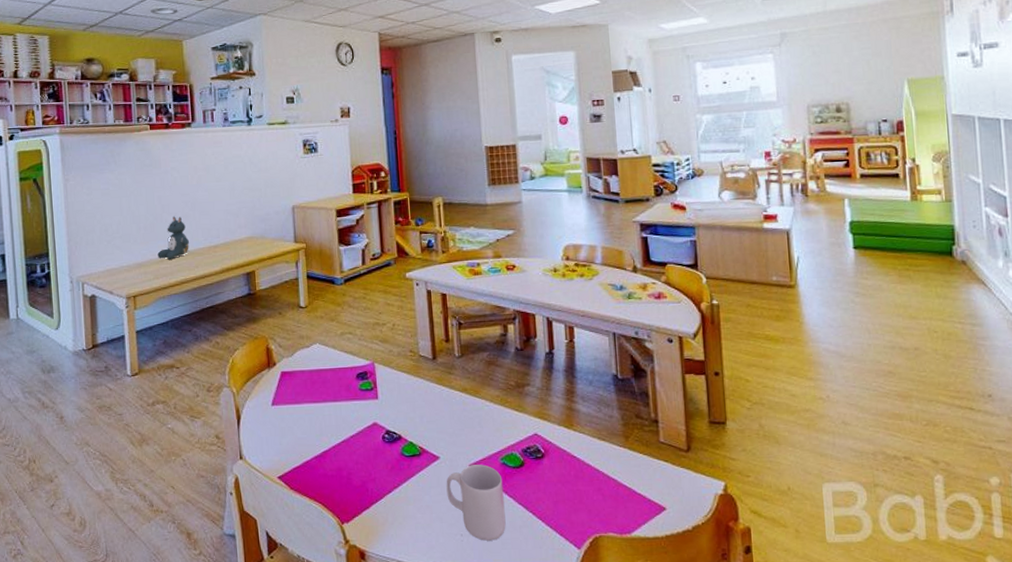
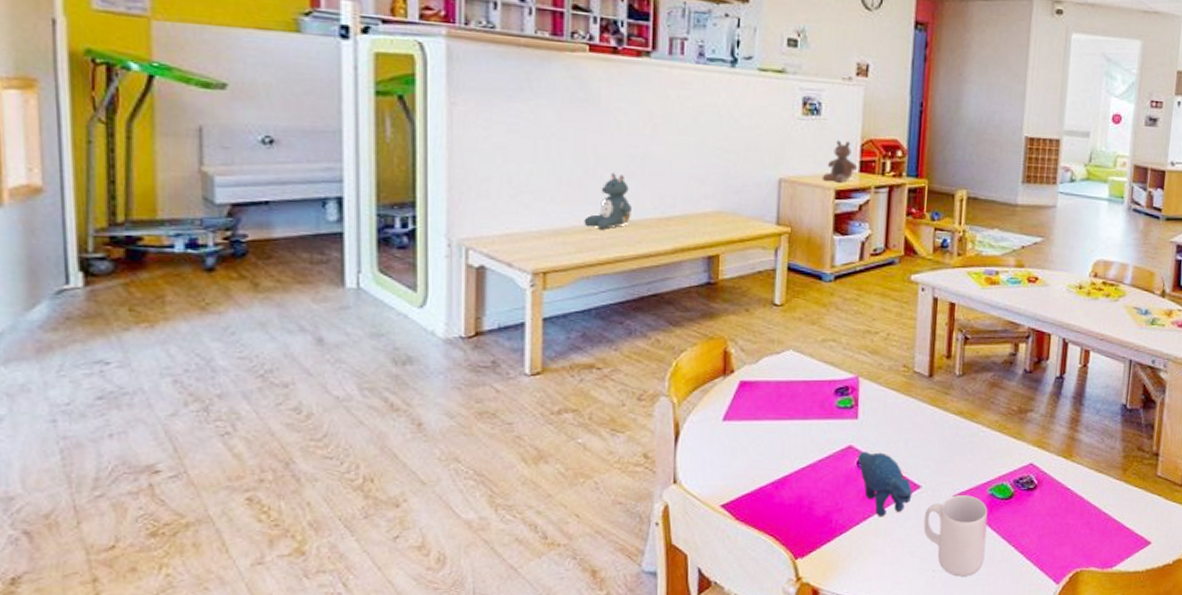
stuffed bear: none [324,170,351,205] -> present [822,140,858,184]
toy dinosaur: none [382,427,433,486] -> present [858,451,913,517]

